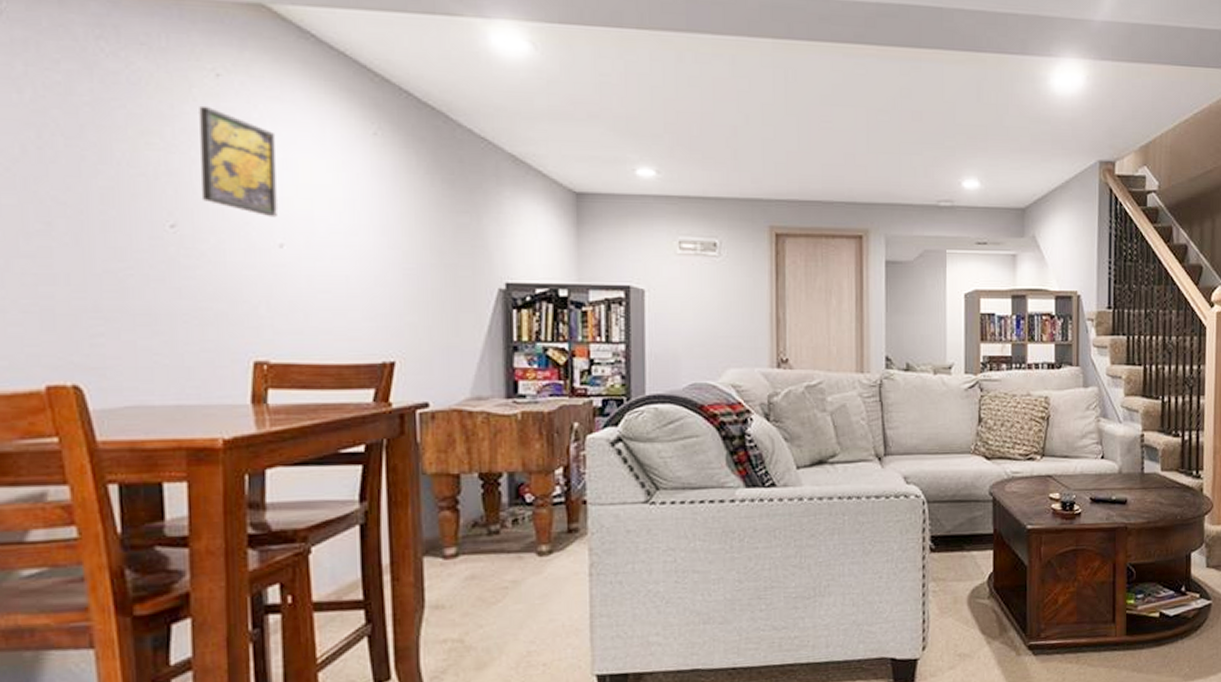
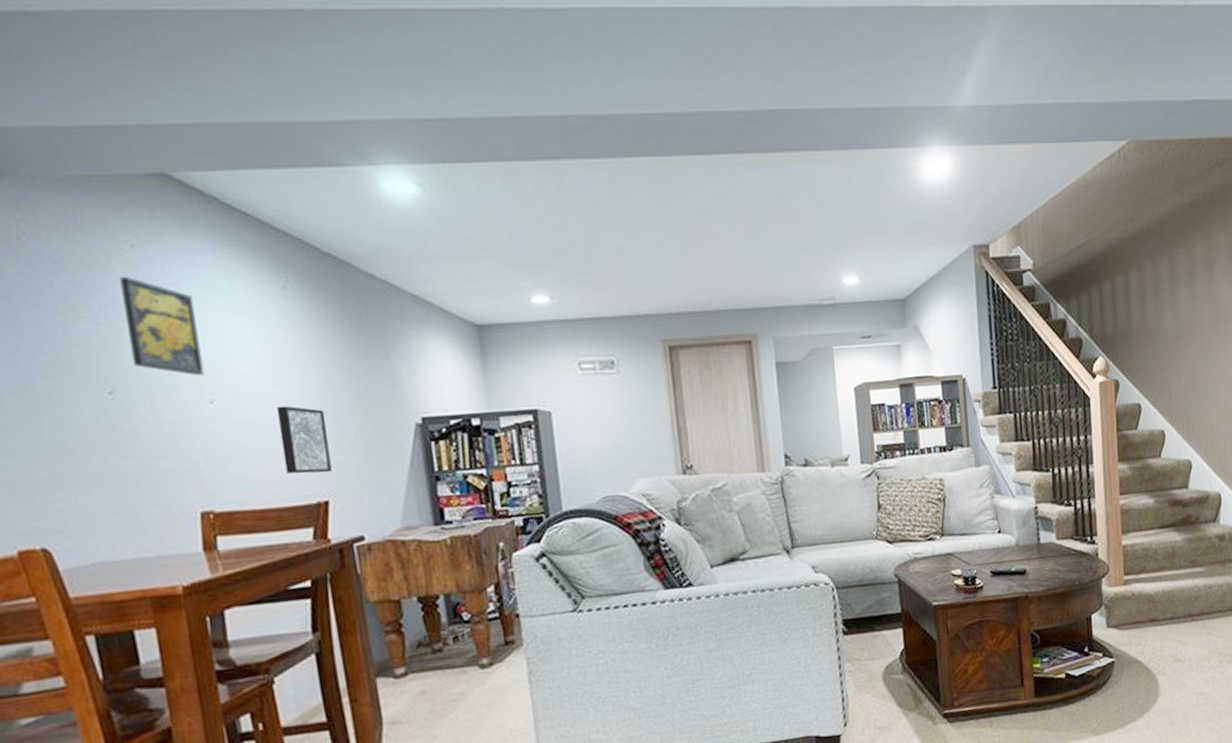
wall art: none [350,257,403,332] -> present [276,406,332,474]

